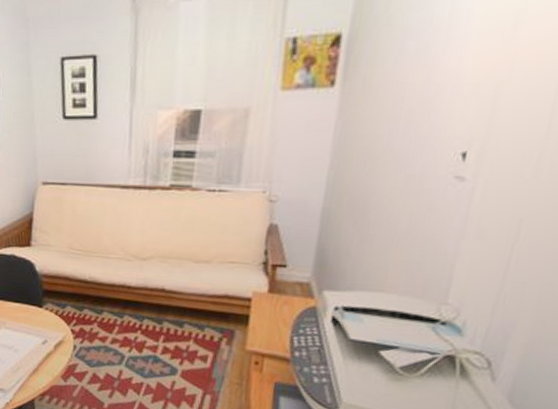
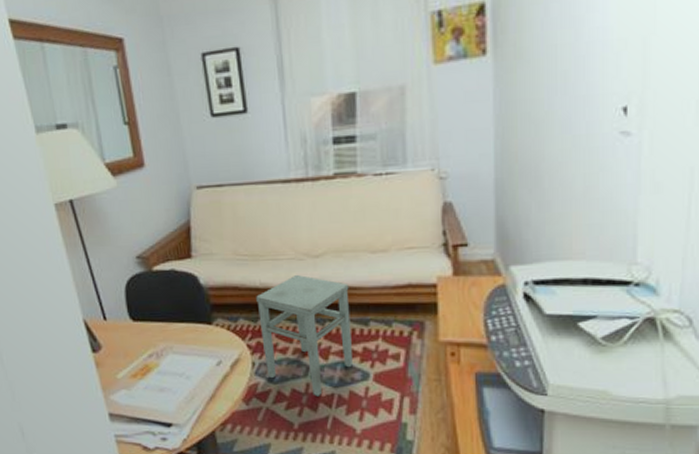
stool: none [84,274,170,383] -> present [256,275,353,396]

